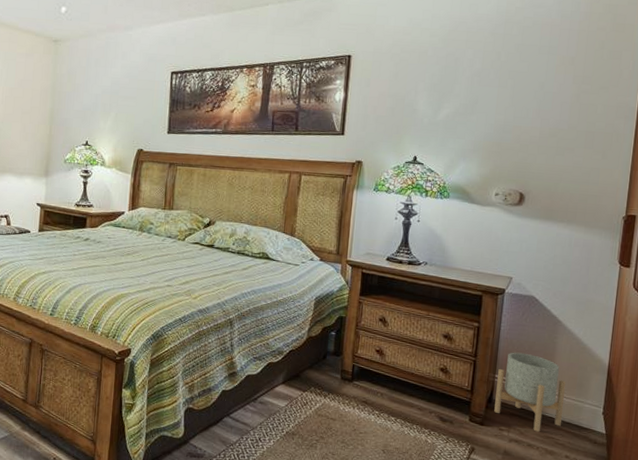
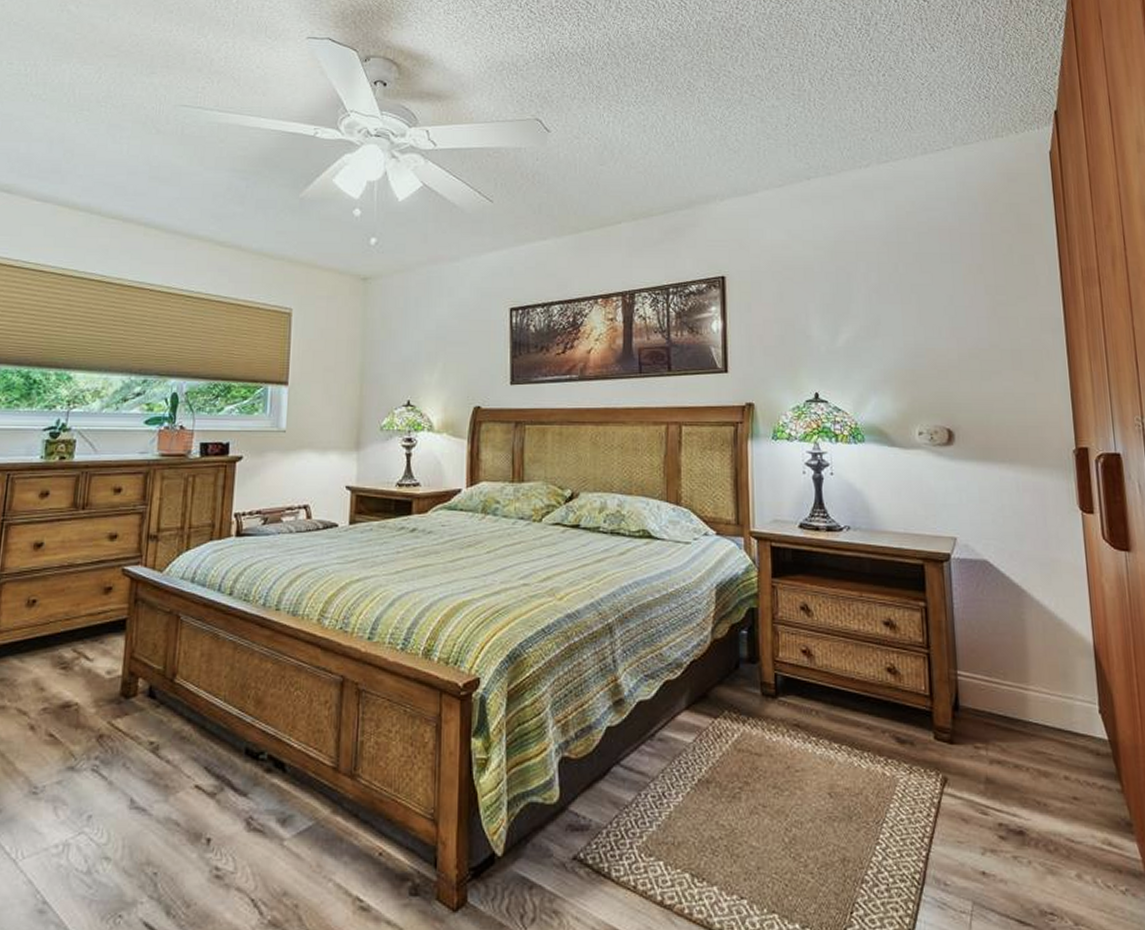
planter: present [494,352,566,432] -> none [960,637,1051,746]

